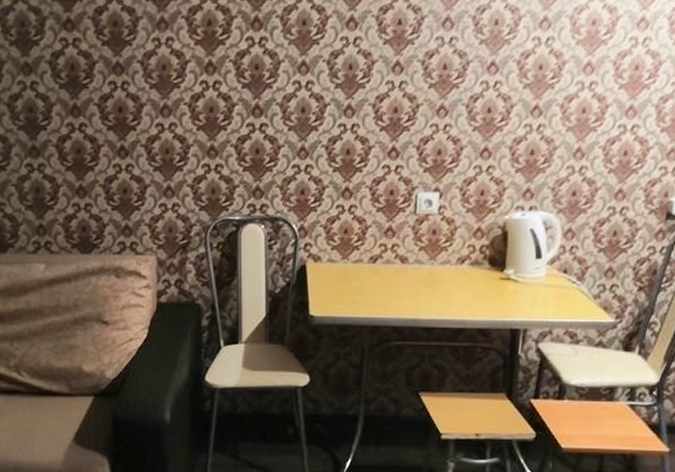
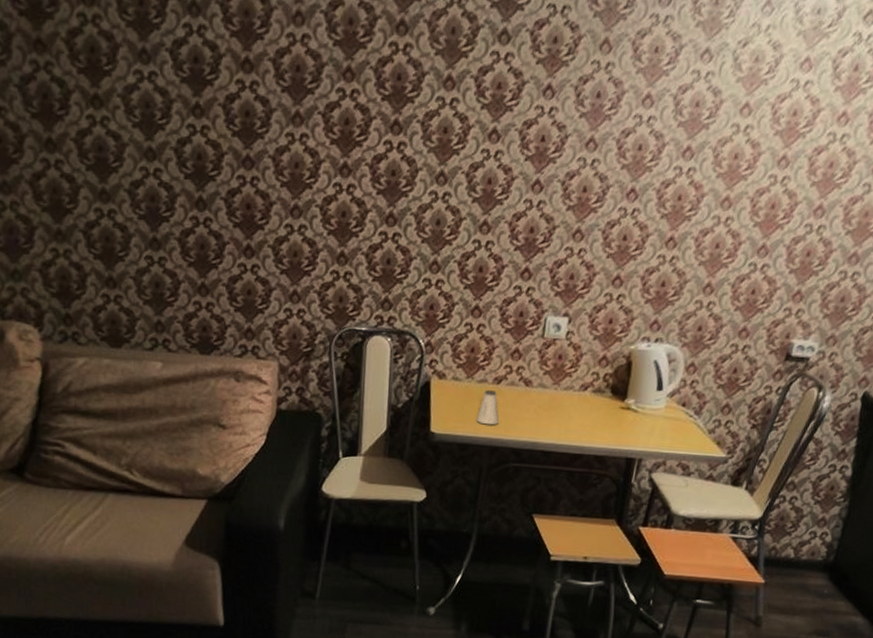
saltshaker: none [355,270,377,305] -> present [476,390,499,425]

